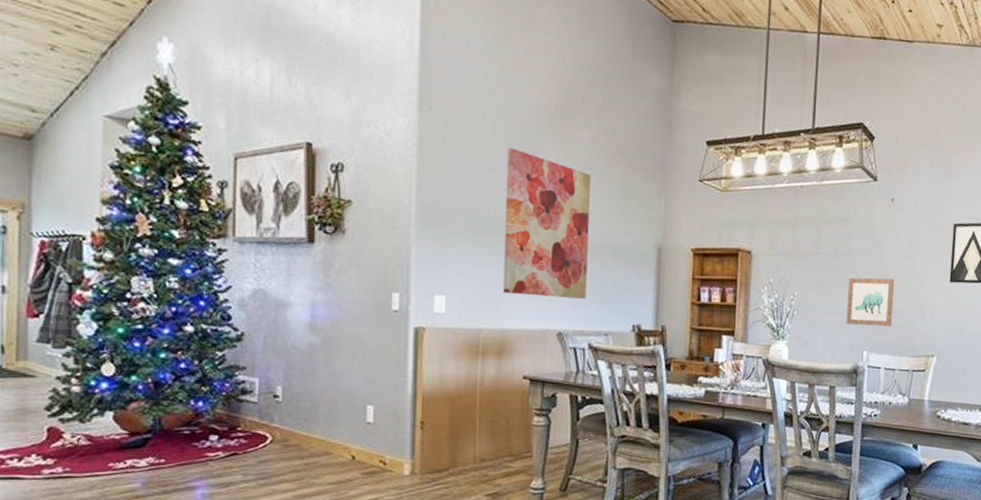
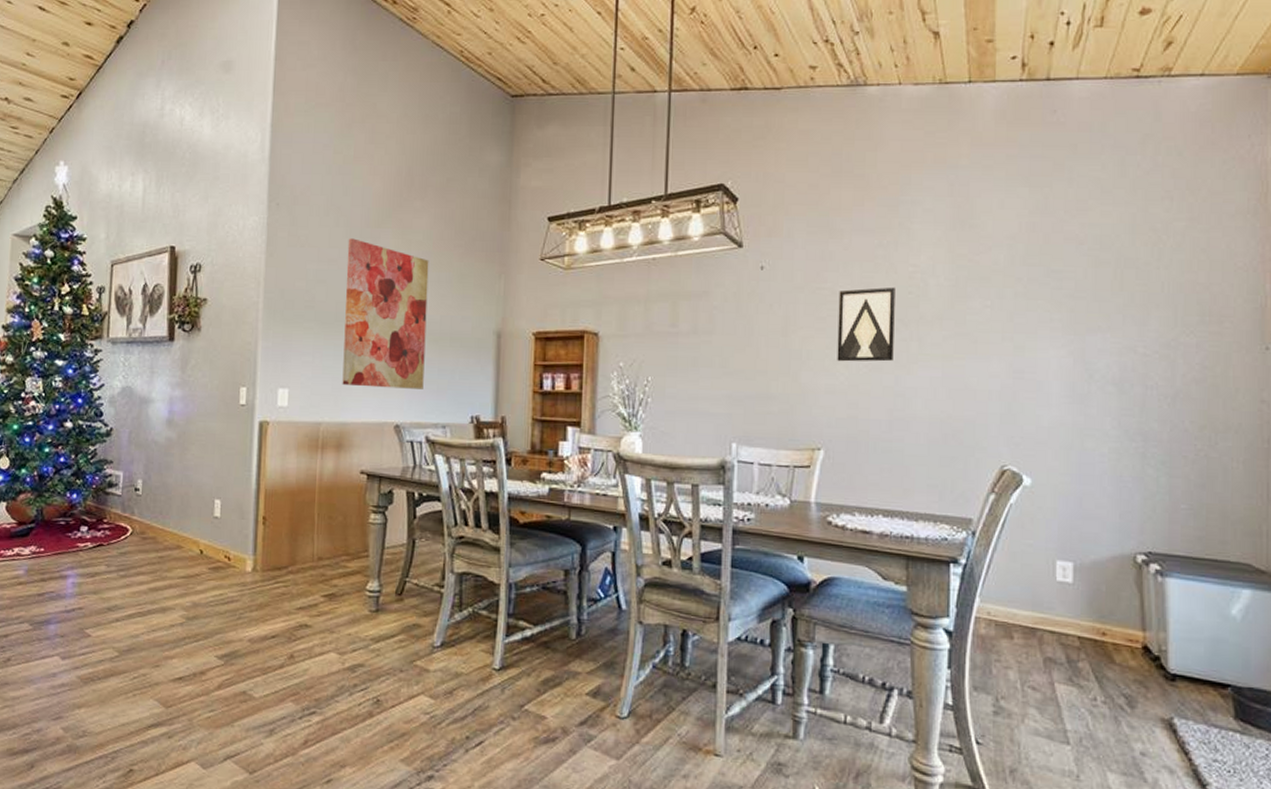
wall art: present [846,277,895,327] -> none [710,358,768,414]

